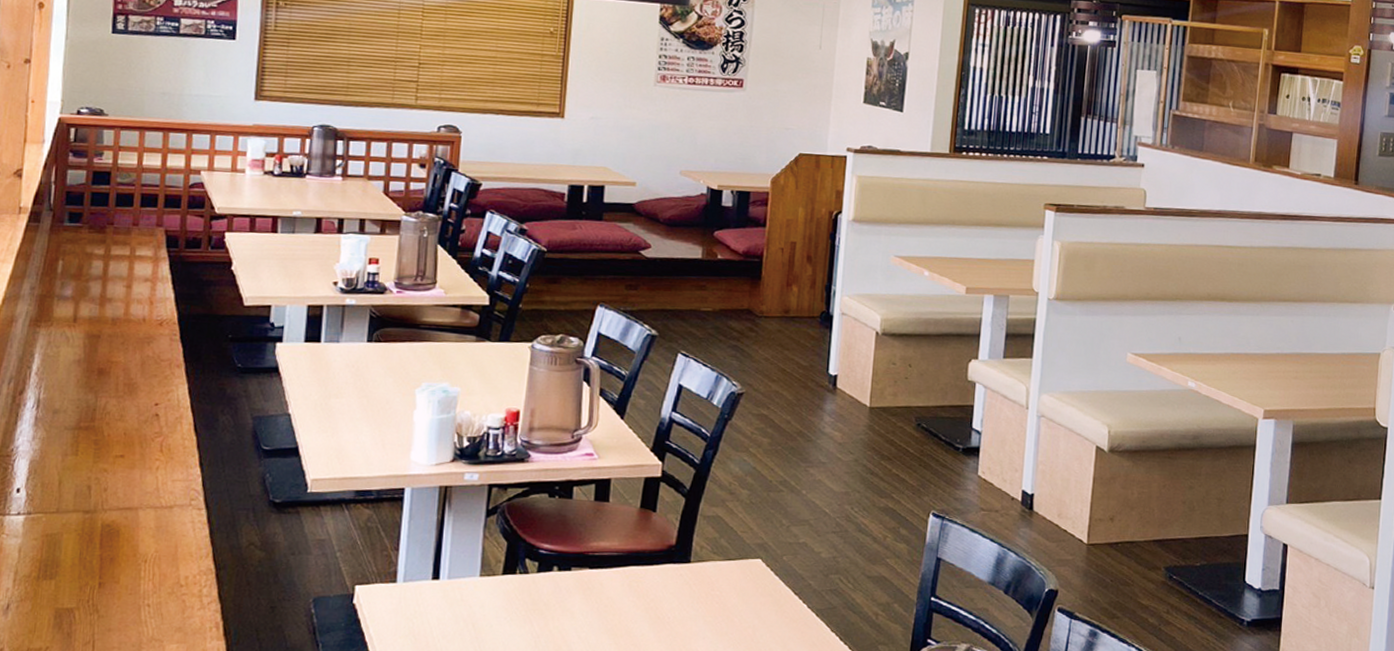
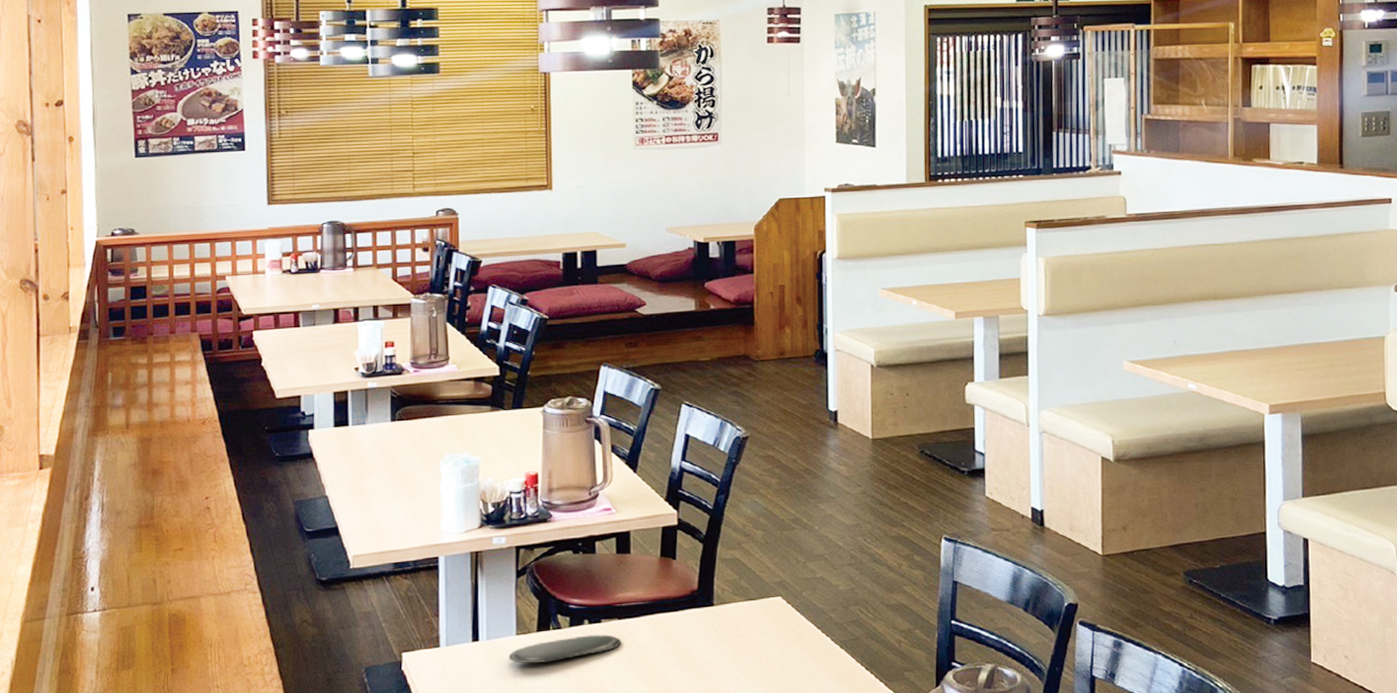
oval tray: none [469,582,591,607] -> present [508,634,622,663]

